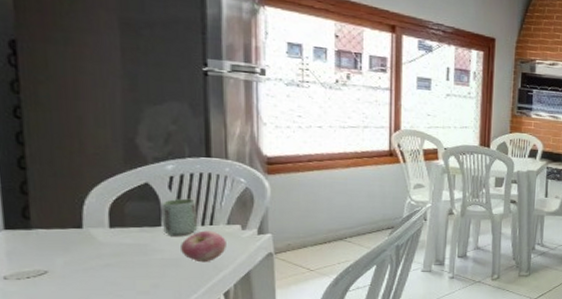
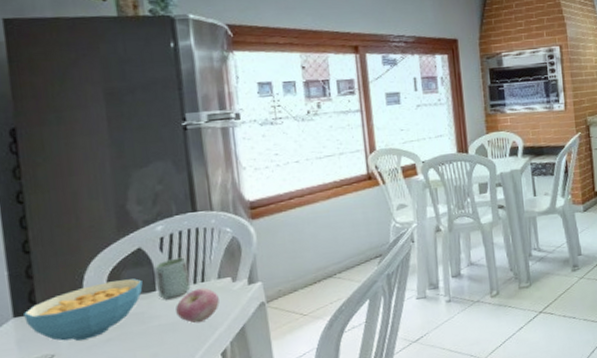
cereal bowl: none [16,210,148,261] -> present [24,278,143,341]

